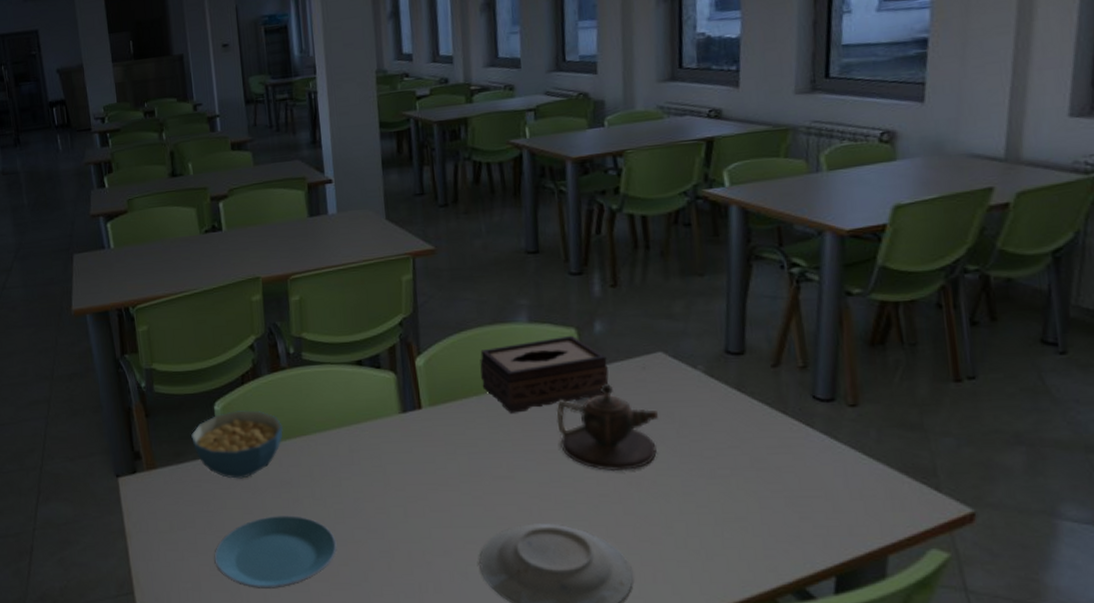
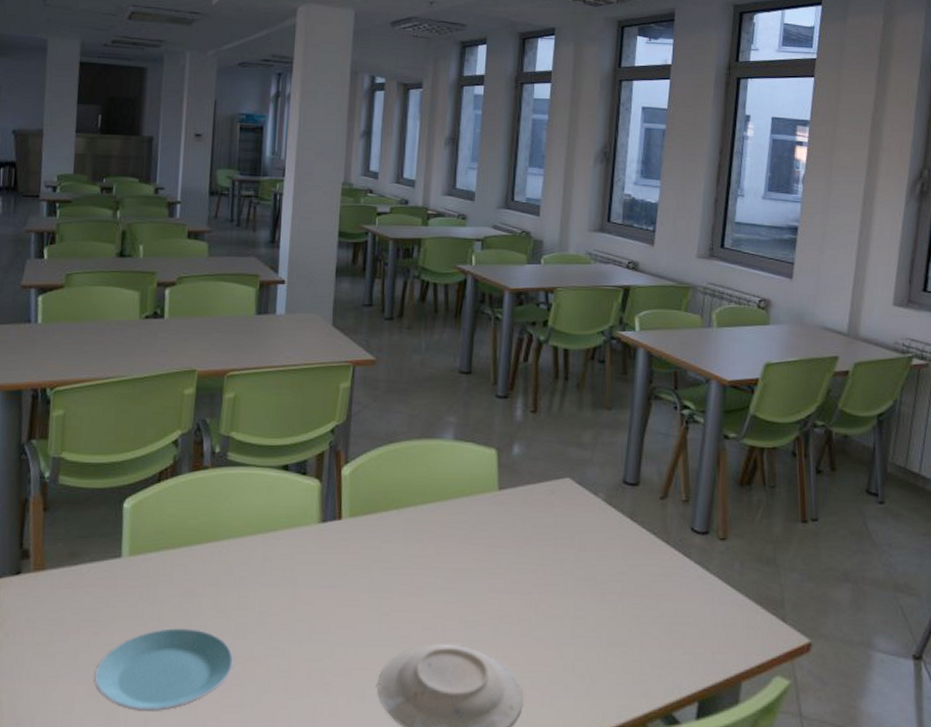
cereal bowl: present [191,410,284,479] -> none [92,510,197,586]
tissue box: present [480,335,609,413] -> none [403,455,521,529]
teapot: present [556,384,658,472] -> none [469,505,560,593]

